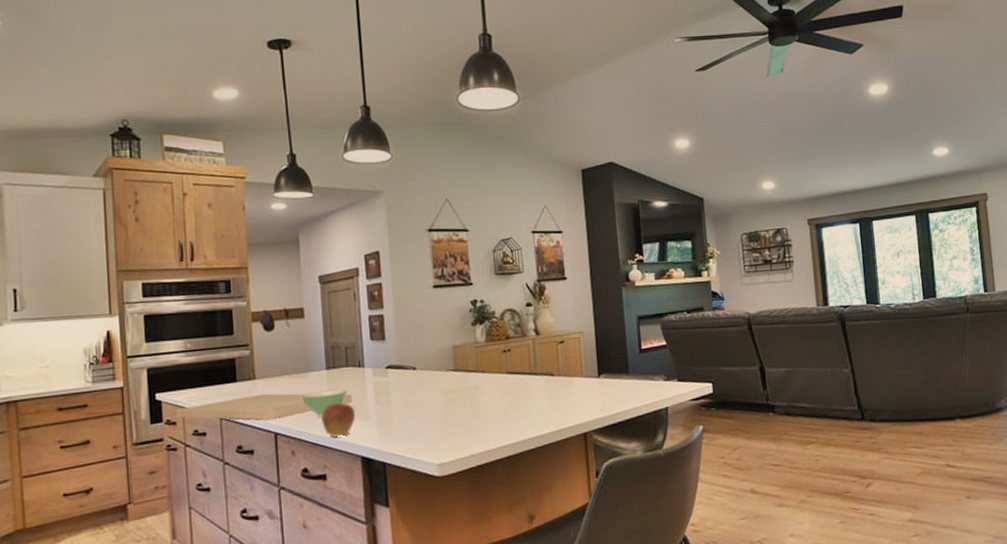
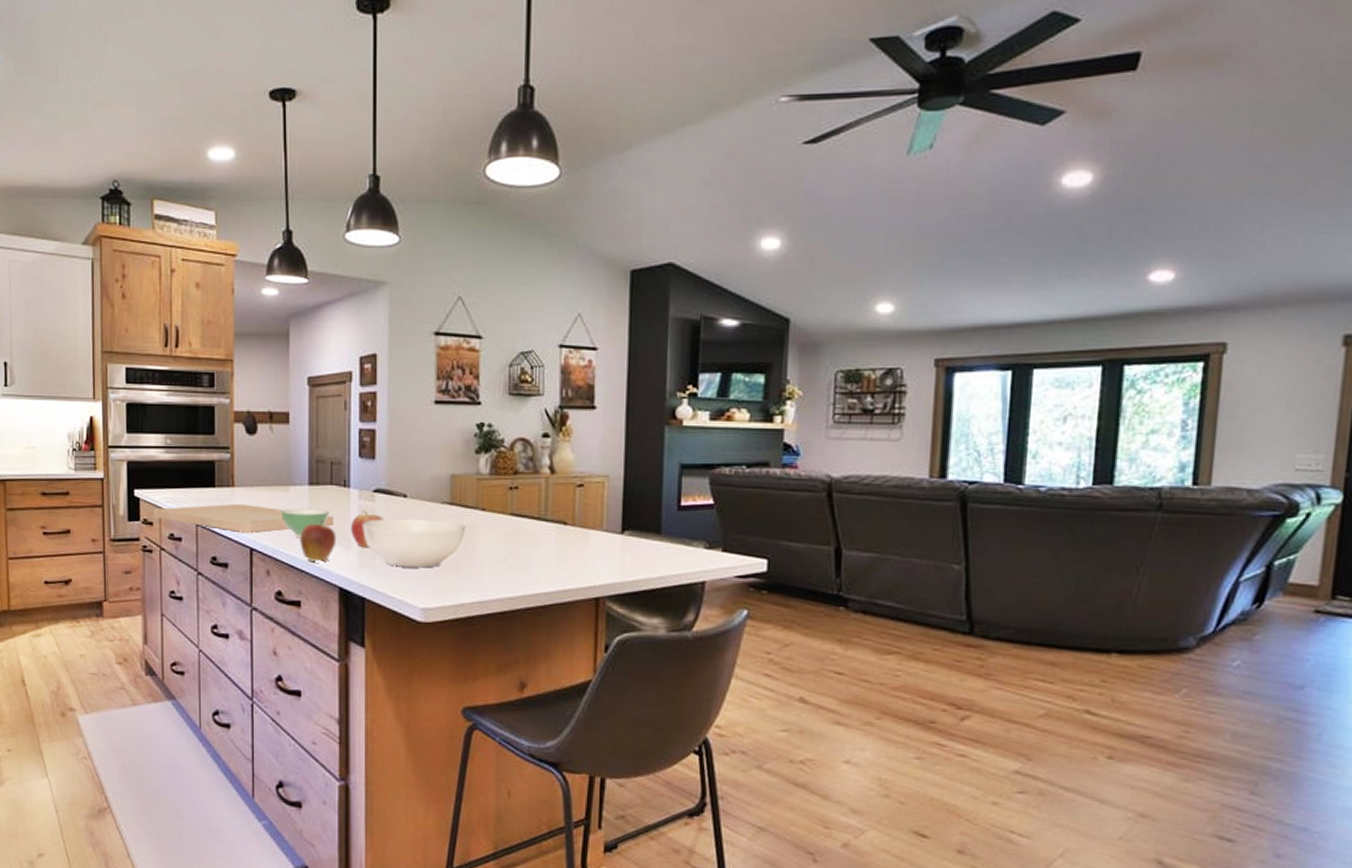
fruit: none [368,385,398,418] -> present [351,510,384,547]
bowl: none [377,385,470,431] -> present [361,518,465,568]

